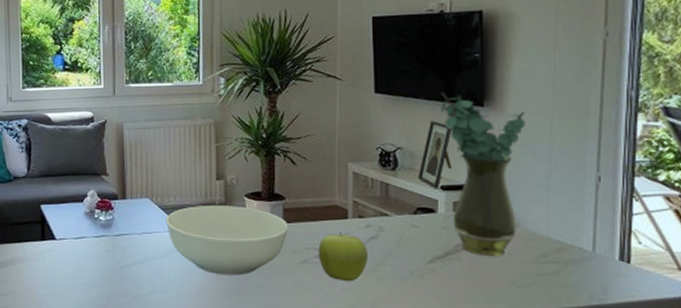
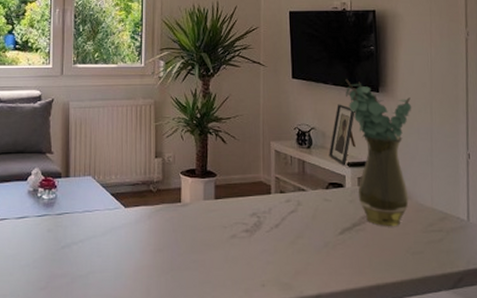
bowl: present [166,205,289,276] -> none [107,182,220,252]
fruit: present [318,232,369,282] -> none [245,207,289,255]

